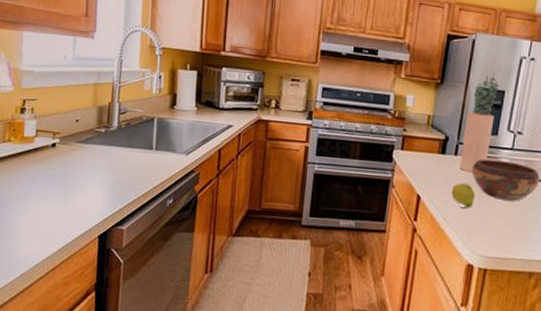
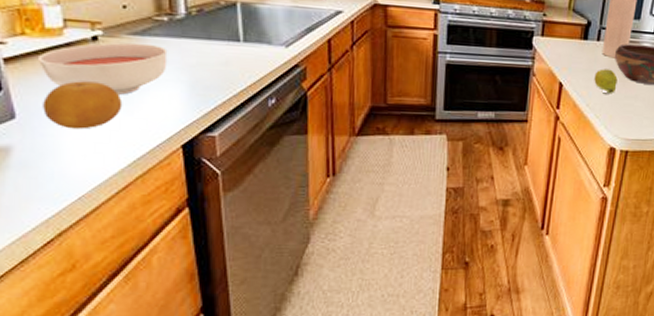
fruit: none [10,178,63,218] -> present [43,81,123,130]
bowl: none [14,148,101,191] -> present [37,42,168,95]

